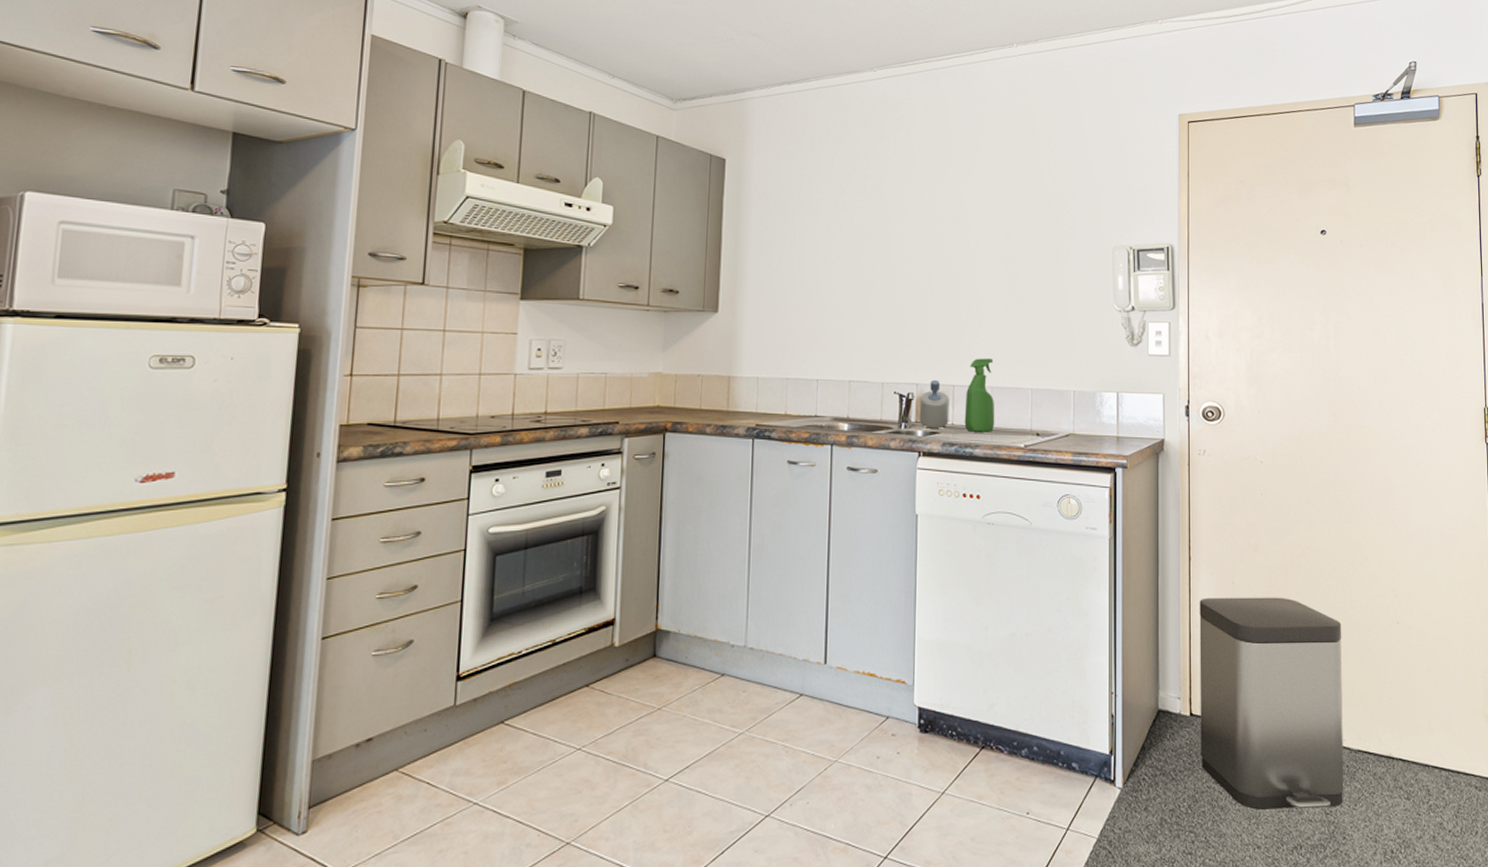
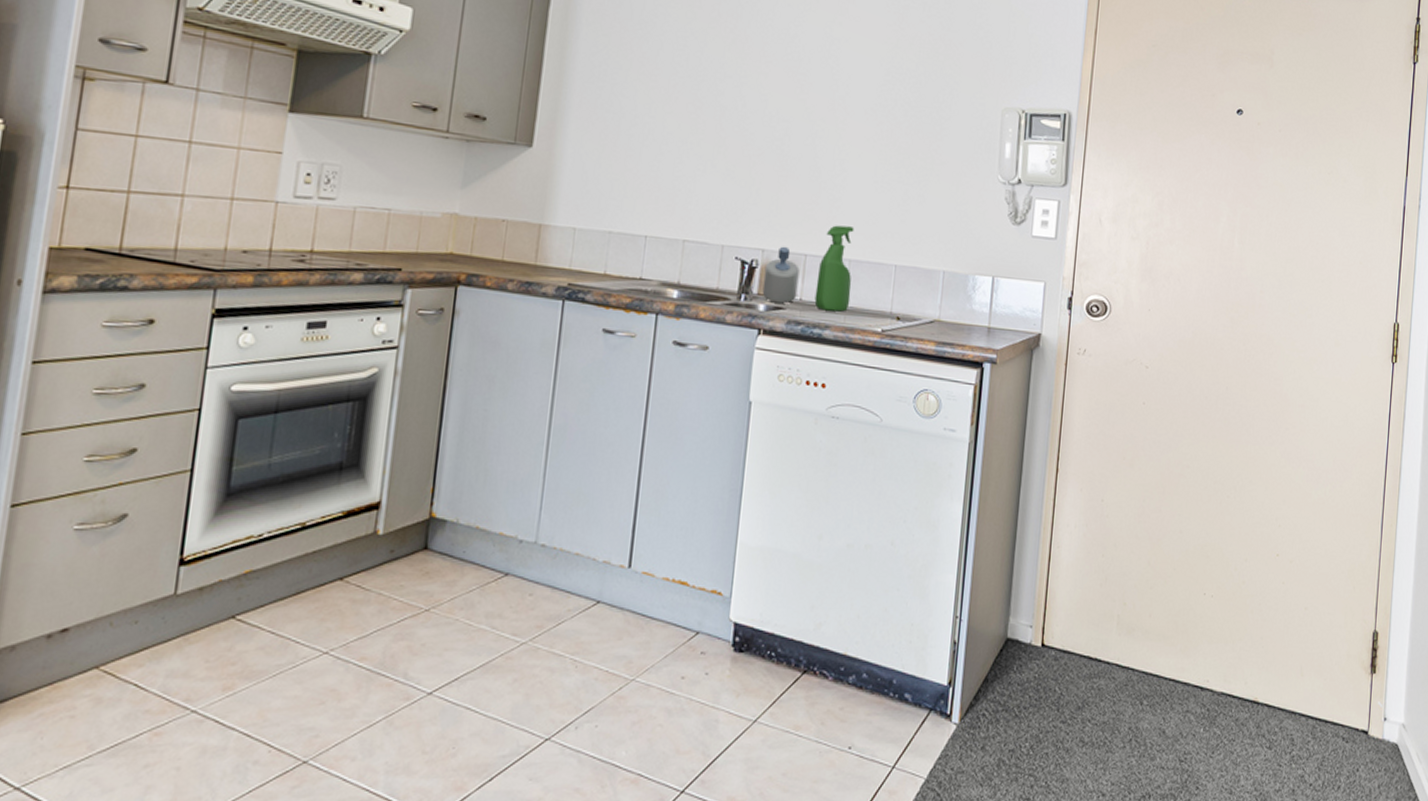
pedal bin: present [1199,597,1344,810] -> none [1049,515,1218,754]

